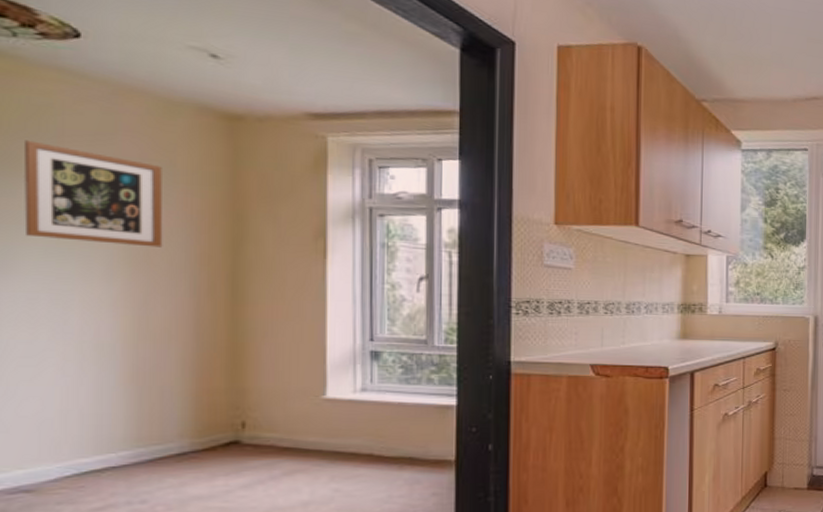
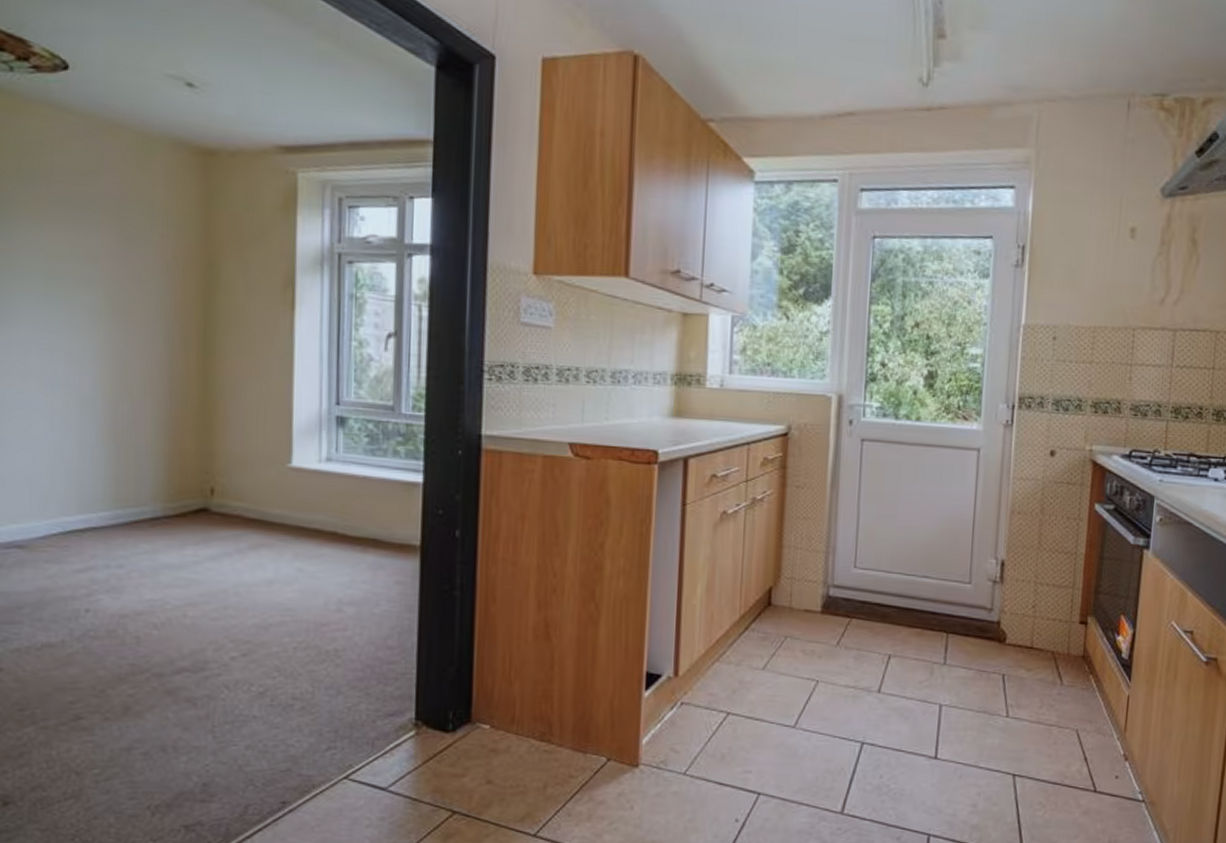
wall art: present [24,140,163,248] -> none [19,180,141,296]

